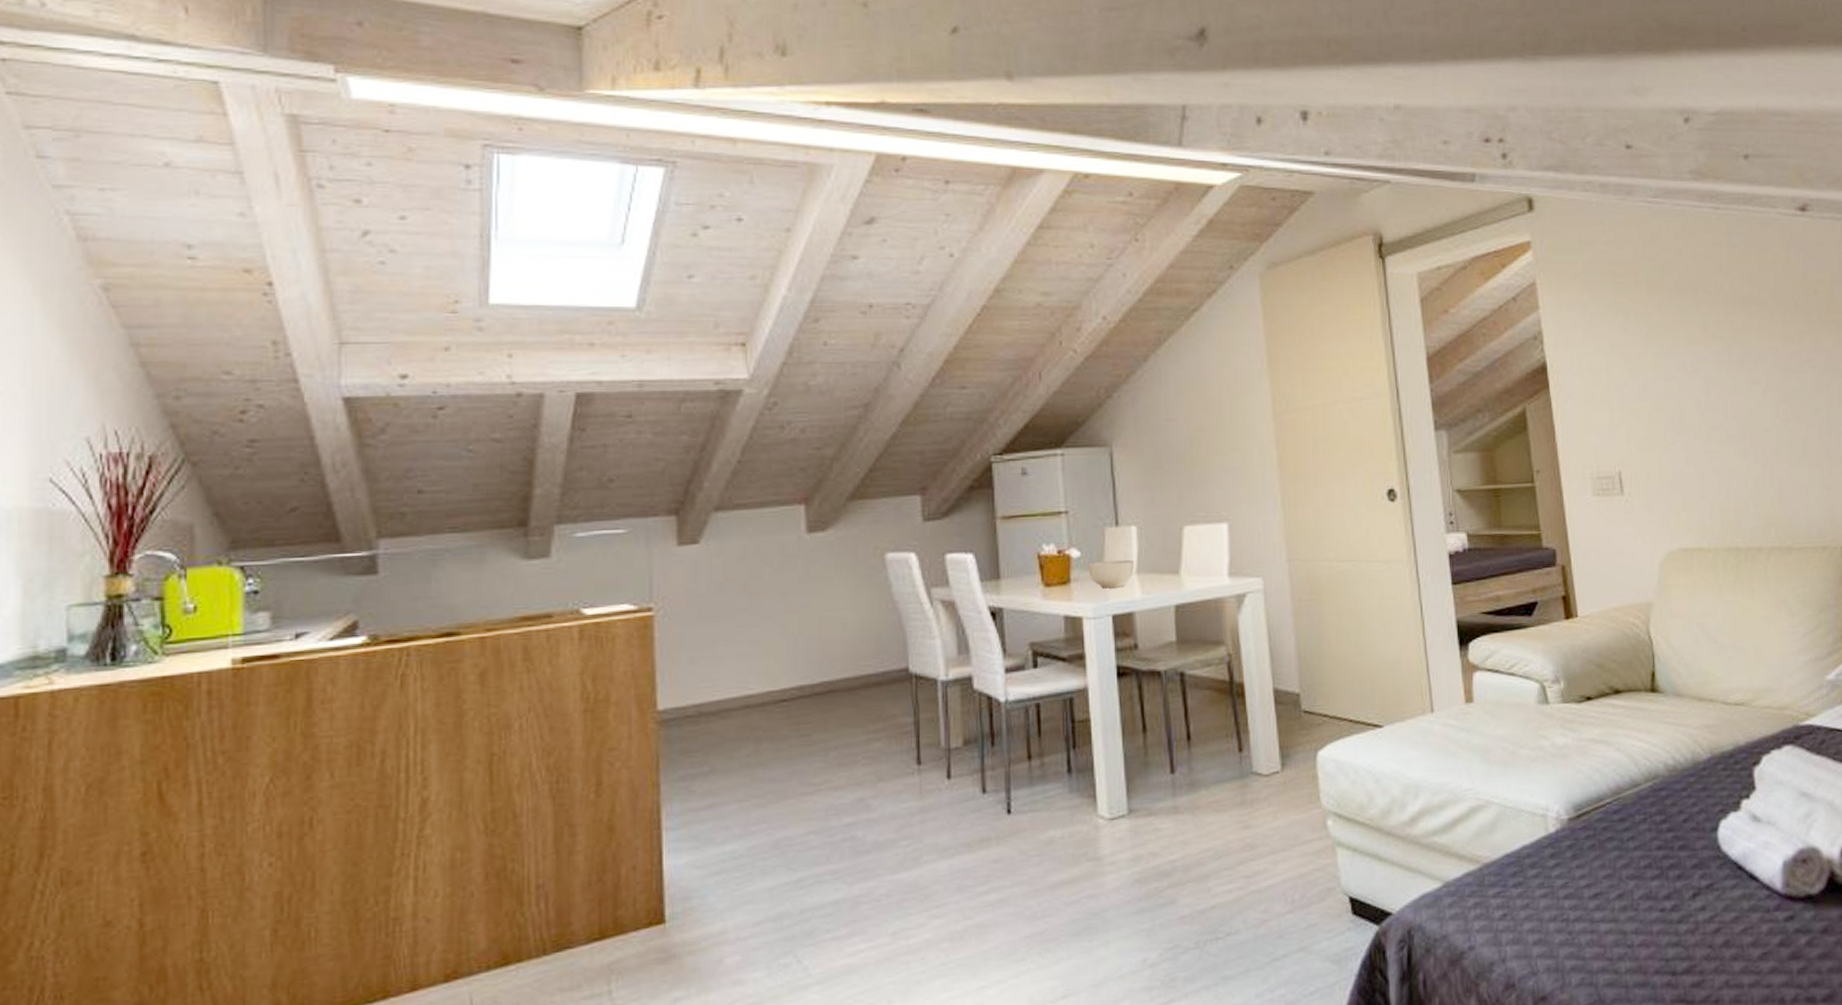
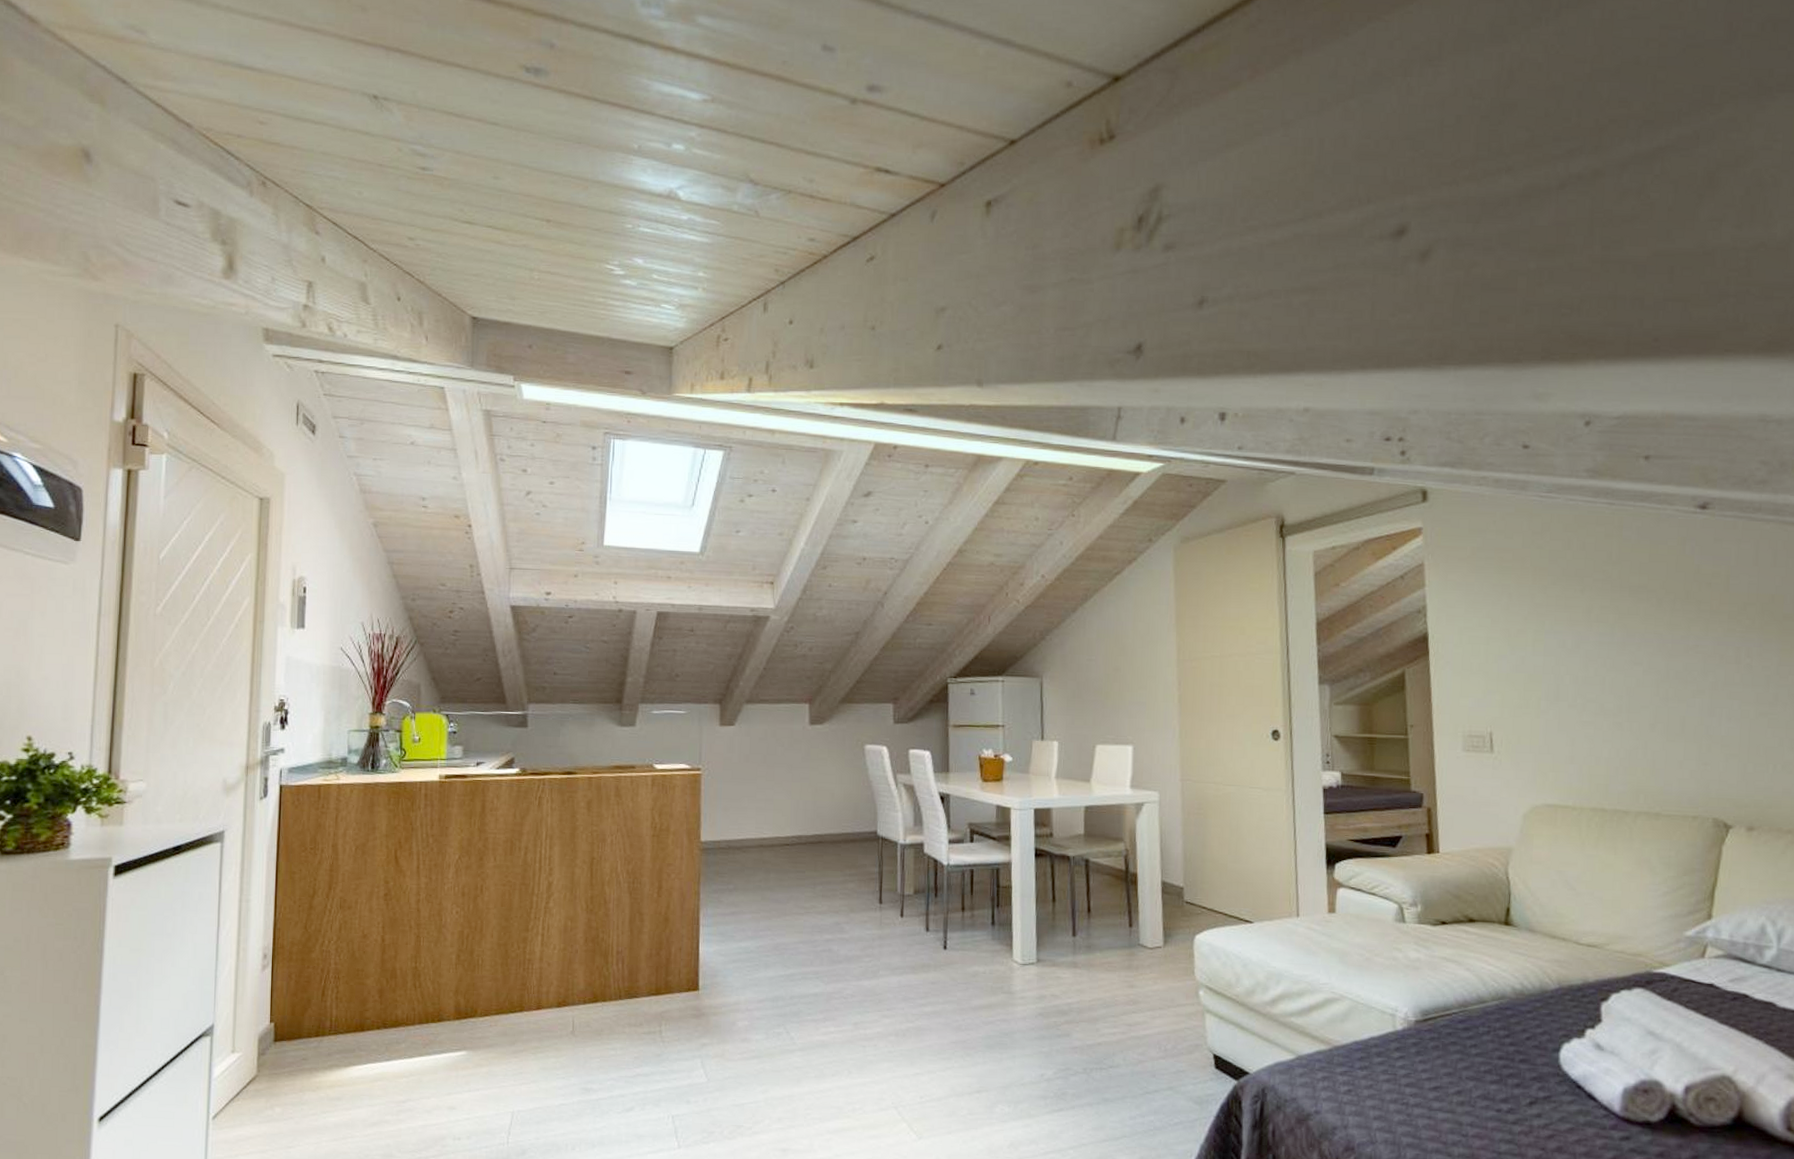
bowl: present [1088,559,1135,589] -> none [1017,766,1055,788]

